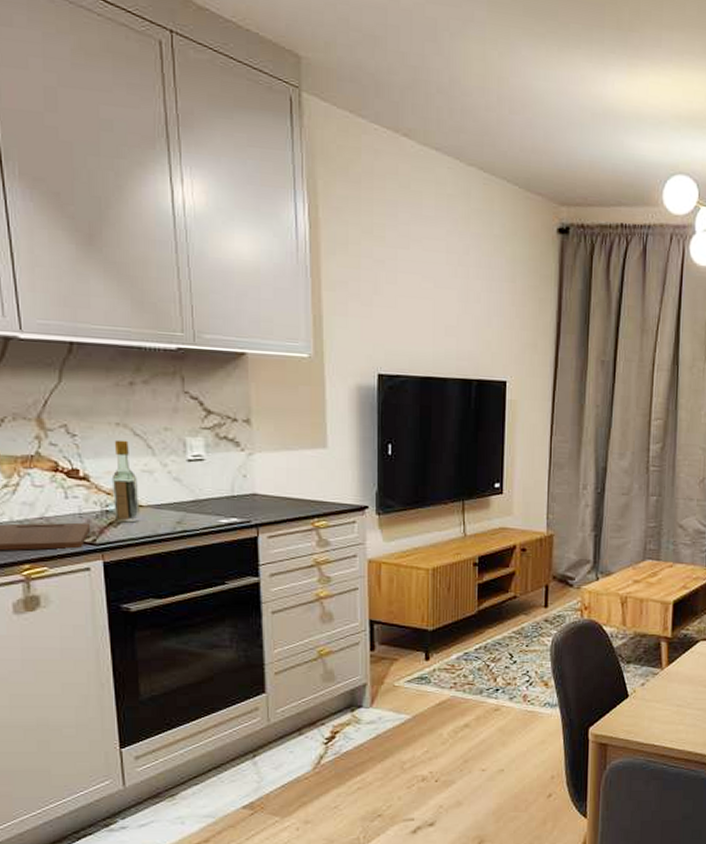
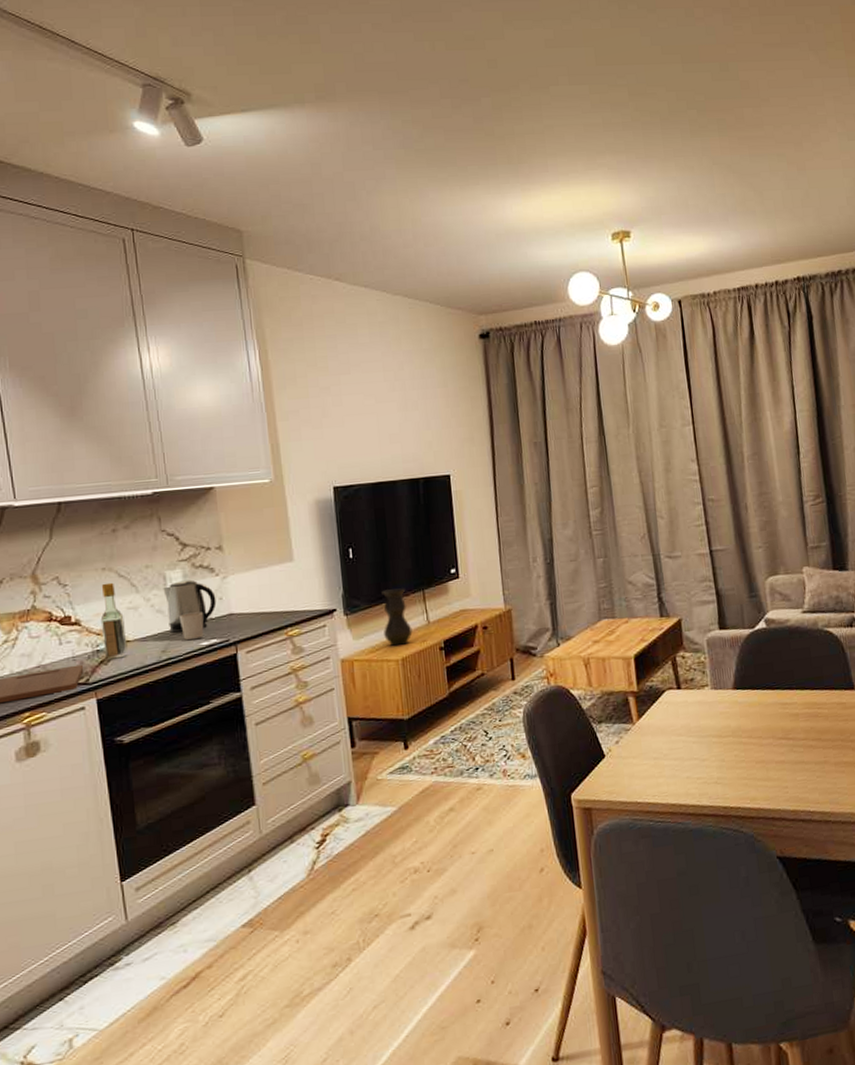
kettle: none [182,450,240,506] -> present [163,580,217,634]
cup: none [199,486,224,516] -> present [180,611,204,640]
vase: none [416,494,447,555] -> present [380,588,413,647]

